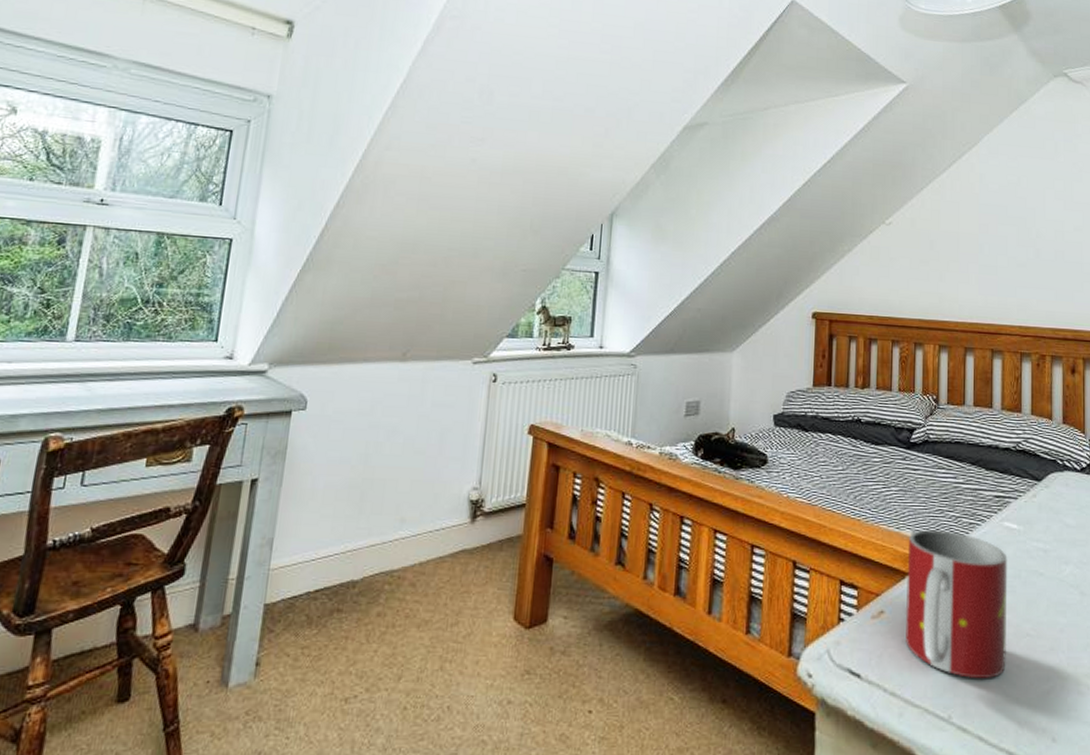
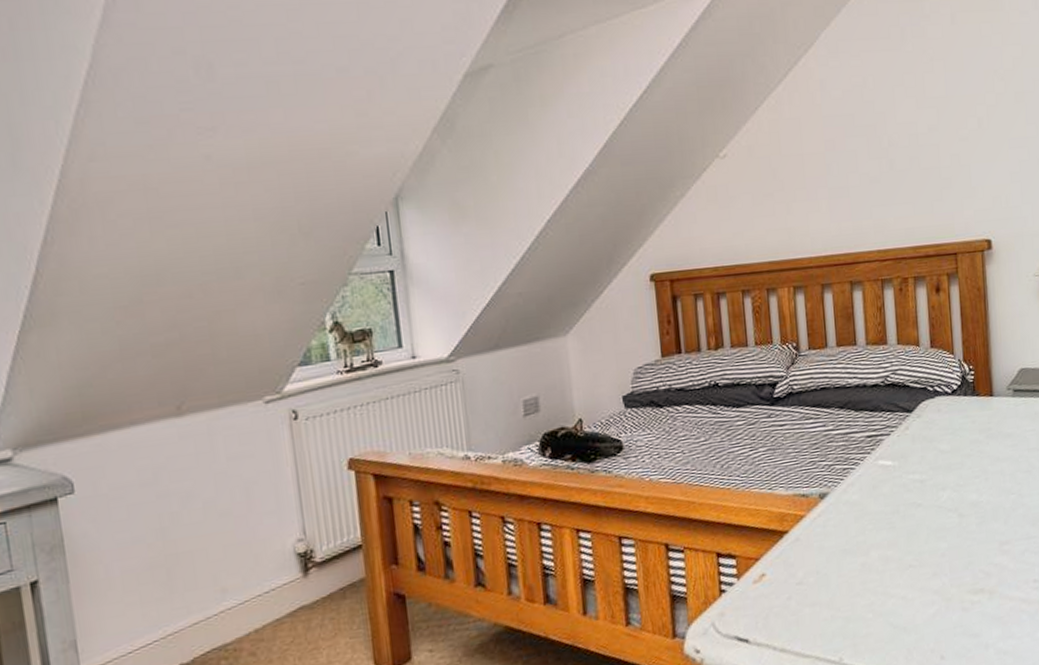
mug: present [905,528,1008,679] -> none [783,480,892,621]

